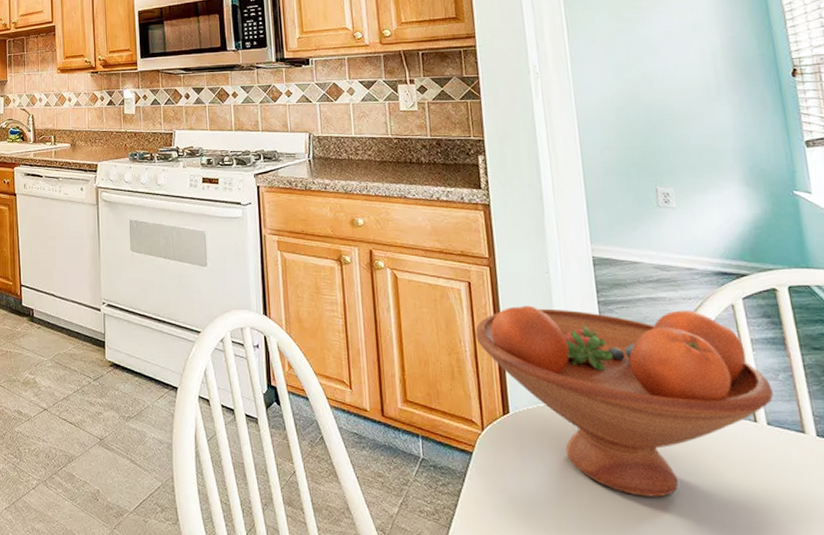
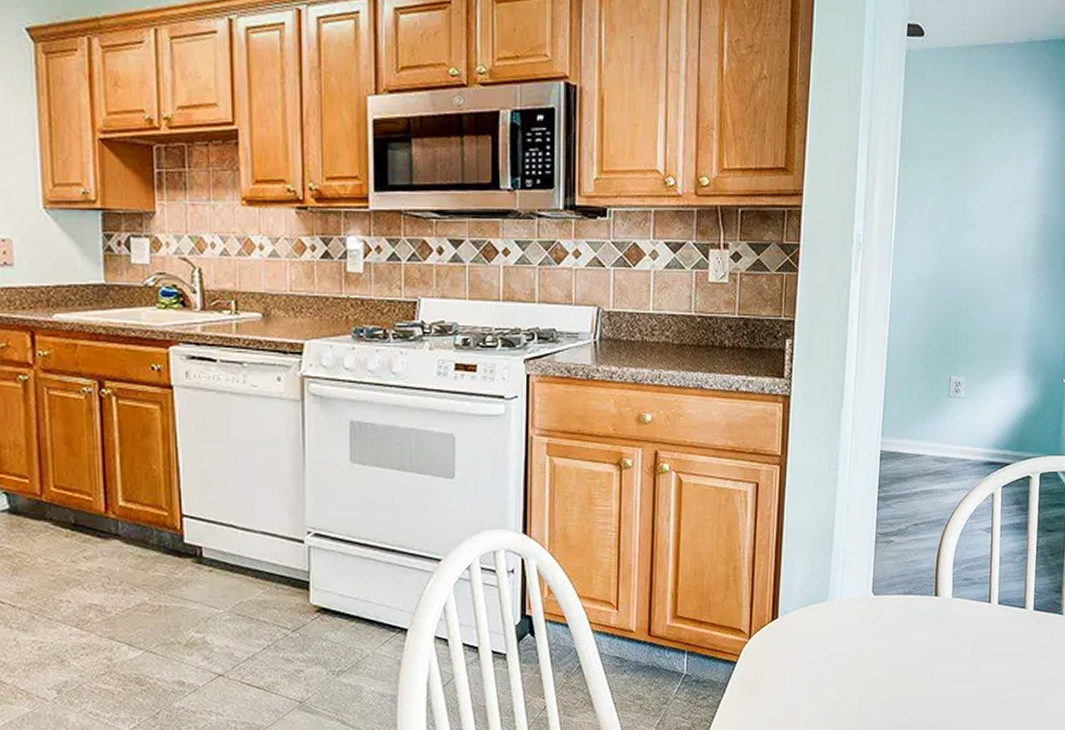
fruit bowl: present [475,305,773,498] -> none [756,501,1009,683]

